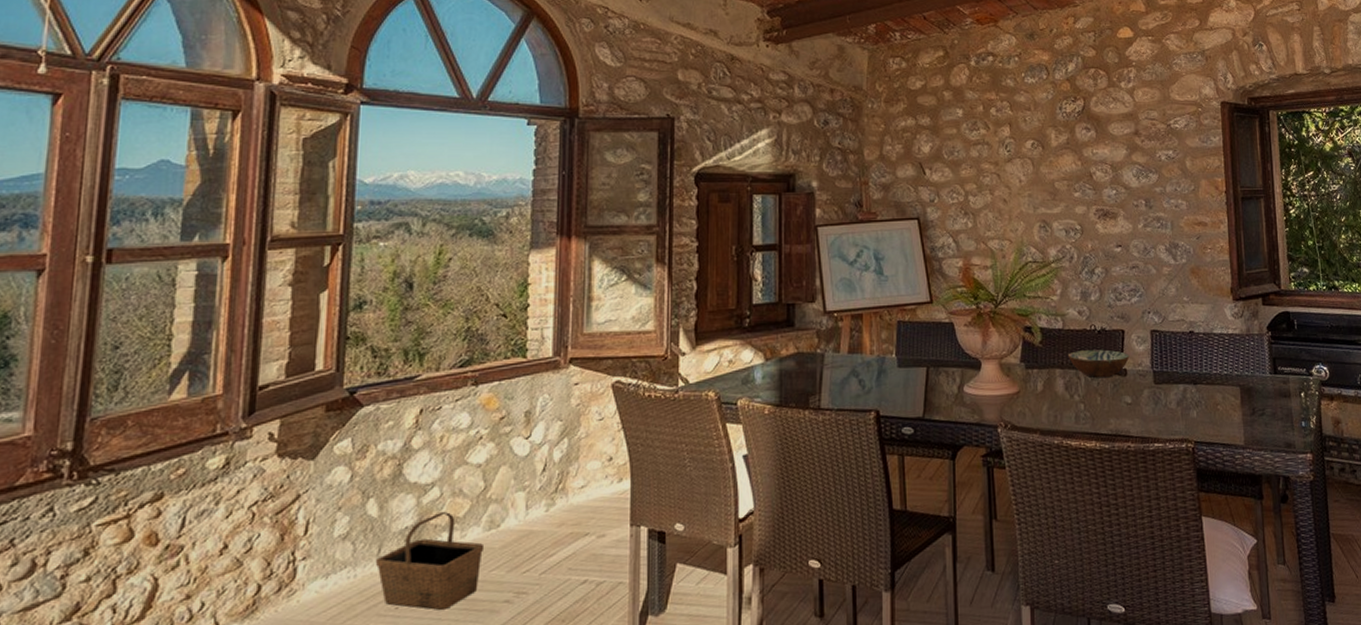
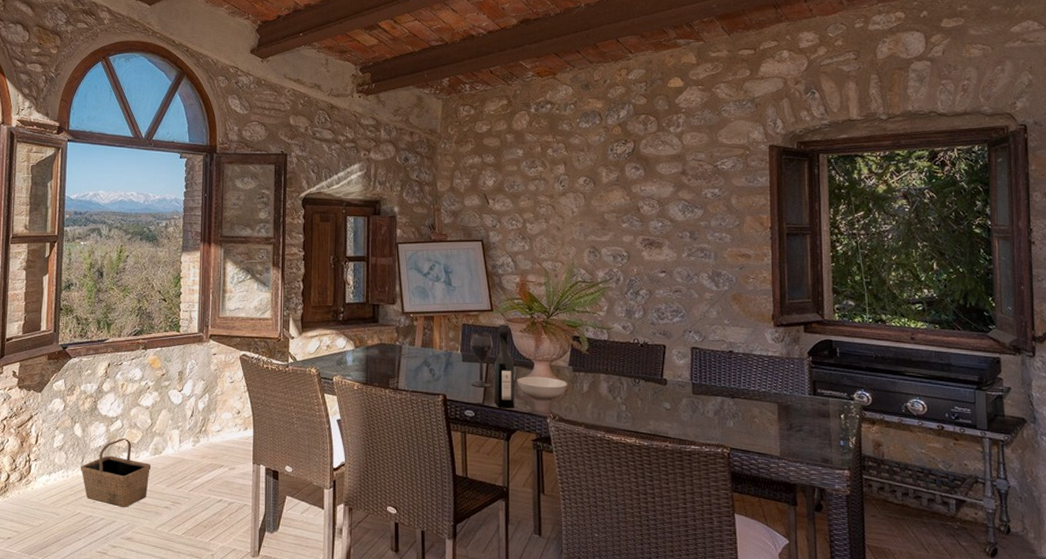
wine glass: none [907,329,933,398] -> present [471,332,493,388]
bottle: none [936,318,960,421] -> present [495,324,514,408]
bowl: none [962,377,1020,408] -> present [517,376,568,401]
bowl: present [1068,349,1130,379] -> none [612,360,670,385]

